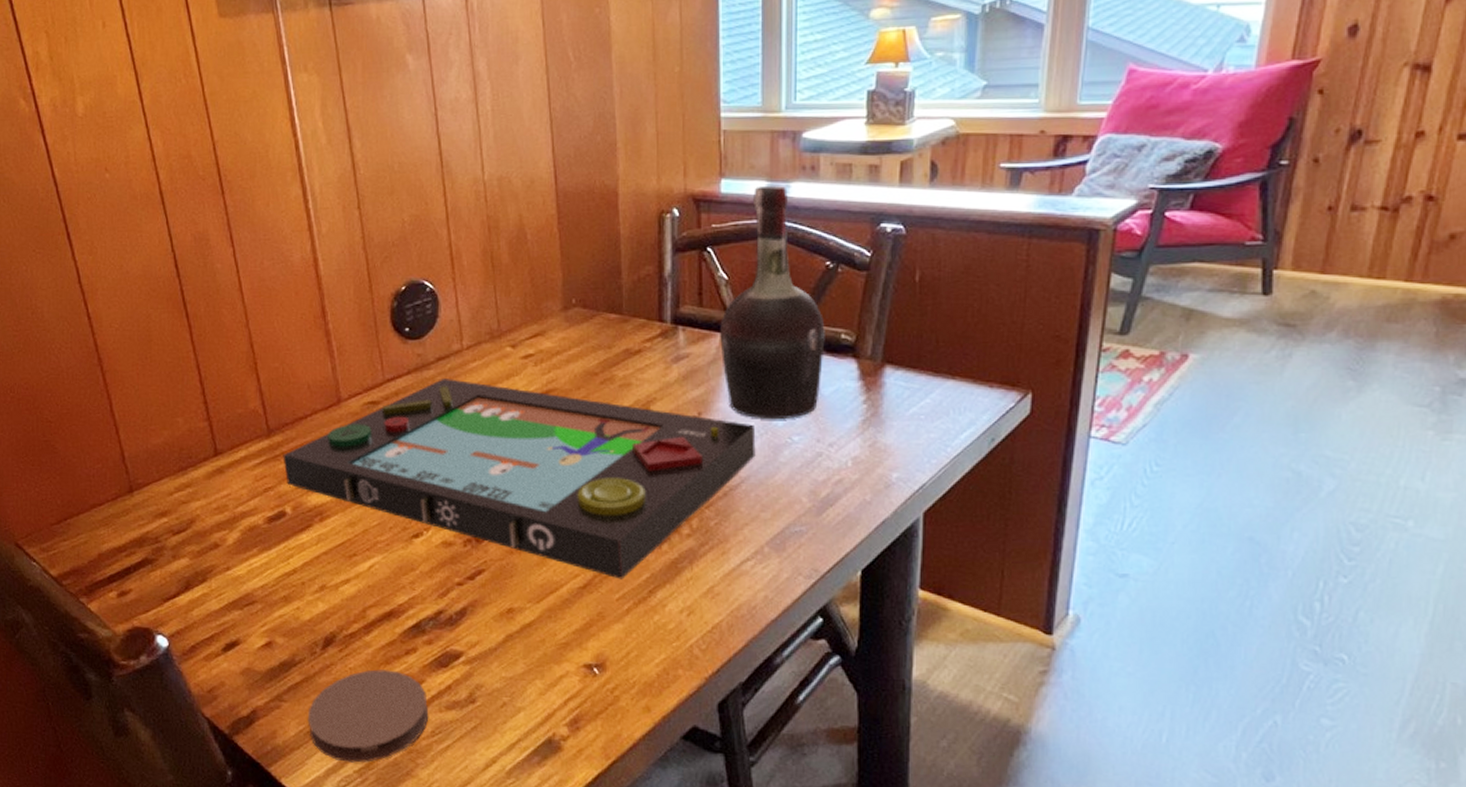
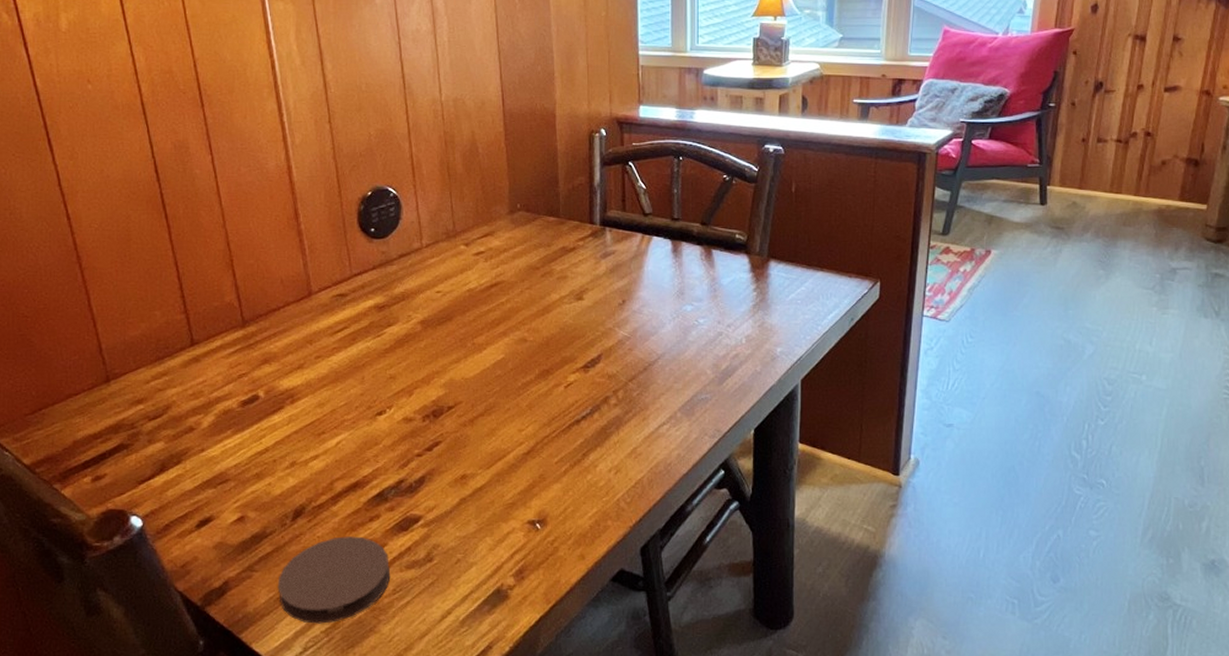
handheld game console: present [283,379,756,580] -> none [256,273,669,445]
cognac bottle: present [720,185,825,420] -> none [640,112,723,306]

